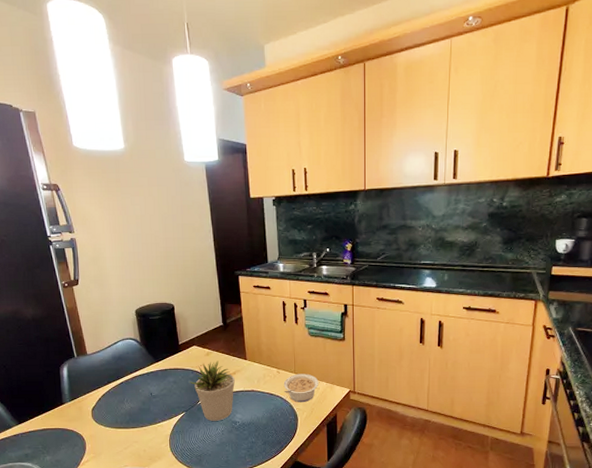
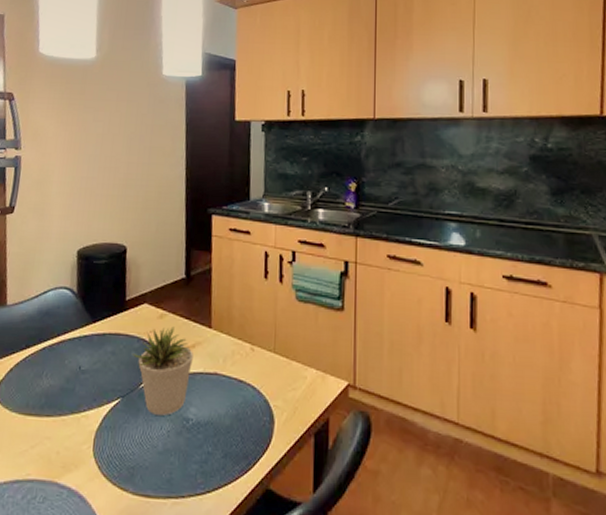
legume: present [283,373,319,403] -> none [257,353,306,398]

